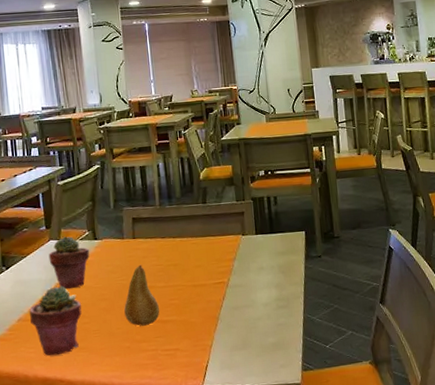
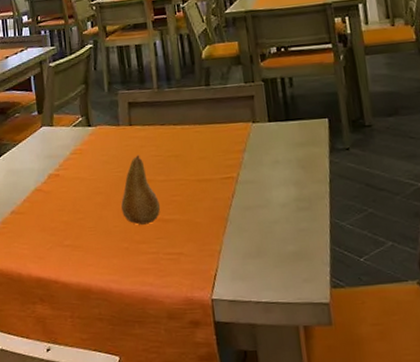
potted succulent: present [29,286,82,356] -> none [22,176,76,254]
potted succulent: present [48,236,90,290] -> none [41,122,83,181]

